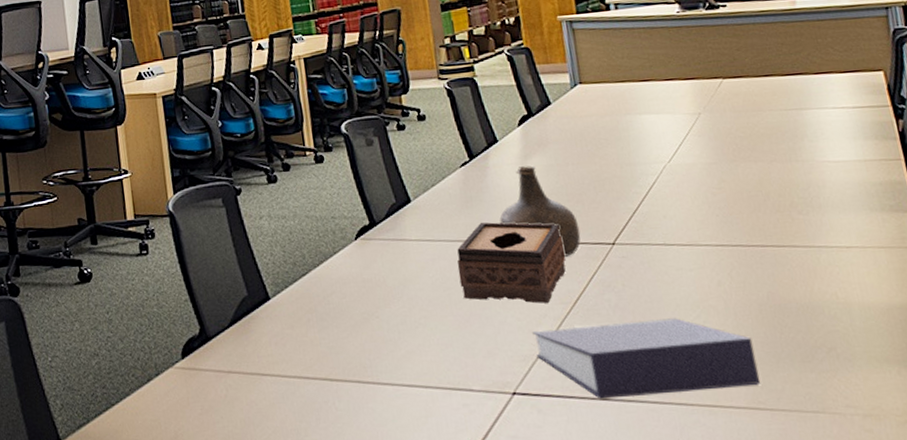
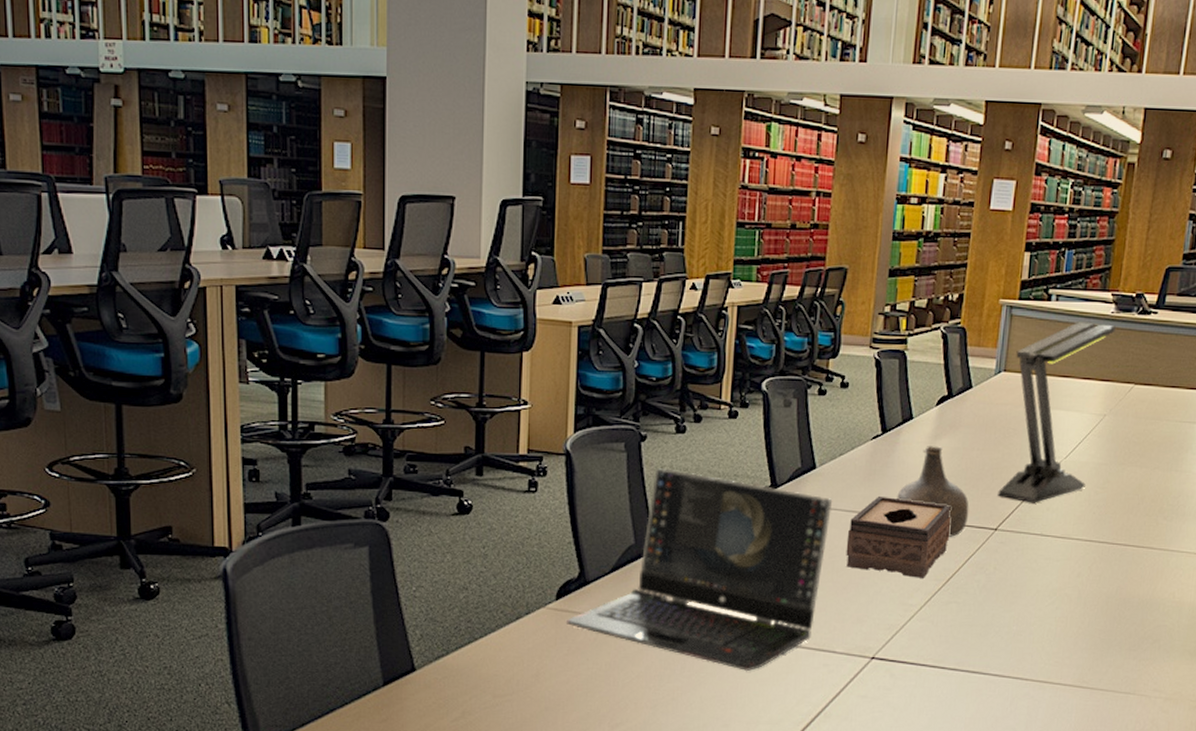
laptop computer: none [194,218,443,419] -> present [565,468,833,672]
book: present [532,318,761,399] -> none [901,602,1093,669]
desk lamp: none [587,24,699,213] -> present [998,322,1116,503]

